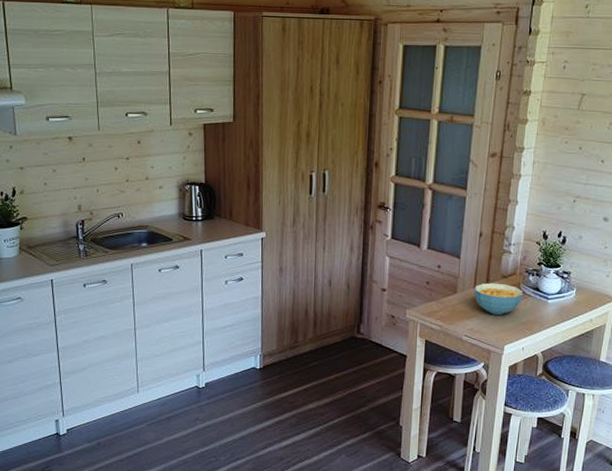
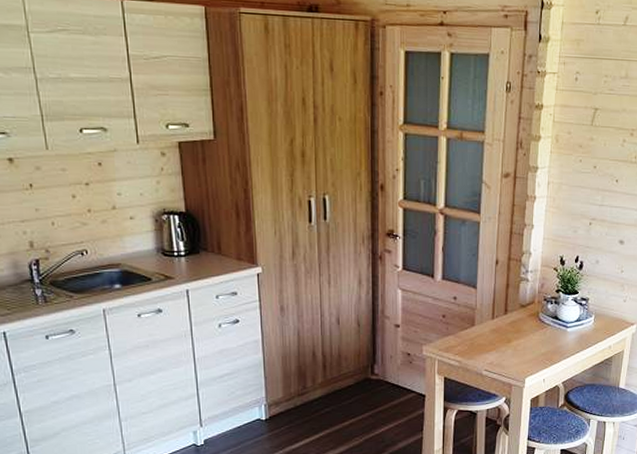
cereal bowl: present [474,283,523,315] -> none [492,313,542,347]

